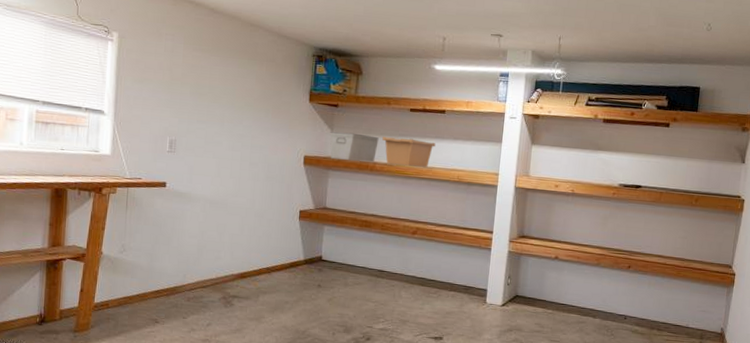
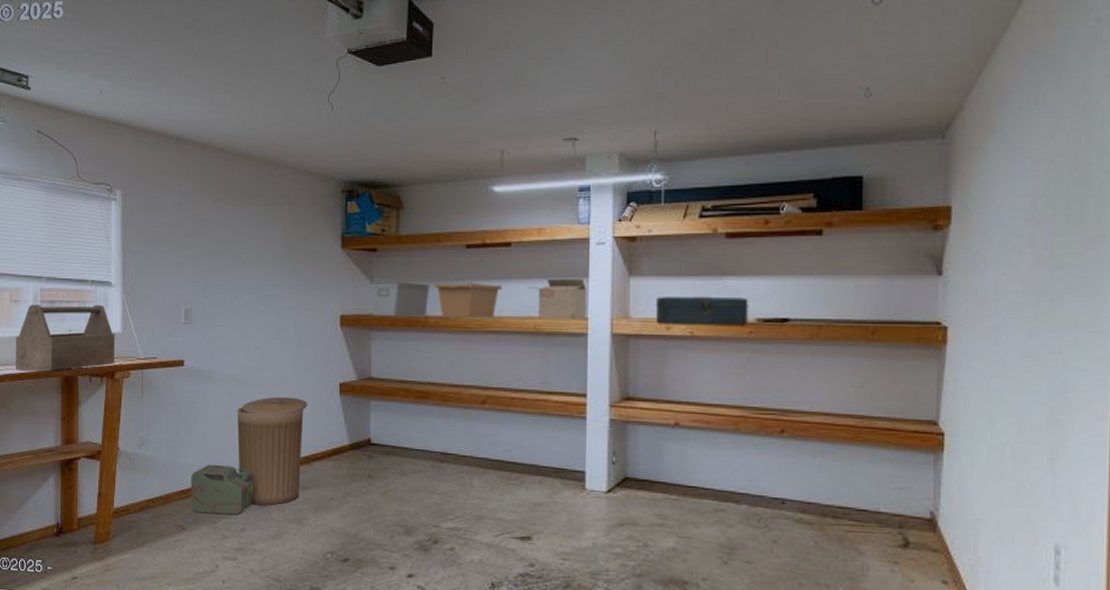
tool box: none [8,124,105,184] -> present [16,304,115,372]
fuel can: none [164,270,222,313] -> present [191,464,254,515]
trash can: none [209,218,272,306] -> present [236,396,308,506]
cardboard box: none [455,141,500,175] -> present [527,278,587,320]
toolbox: none [548,162,615,189] -> present [655,295,749,327]

